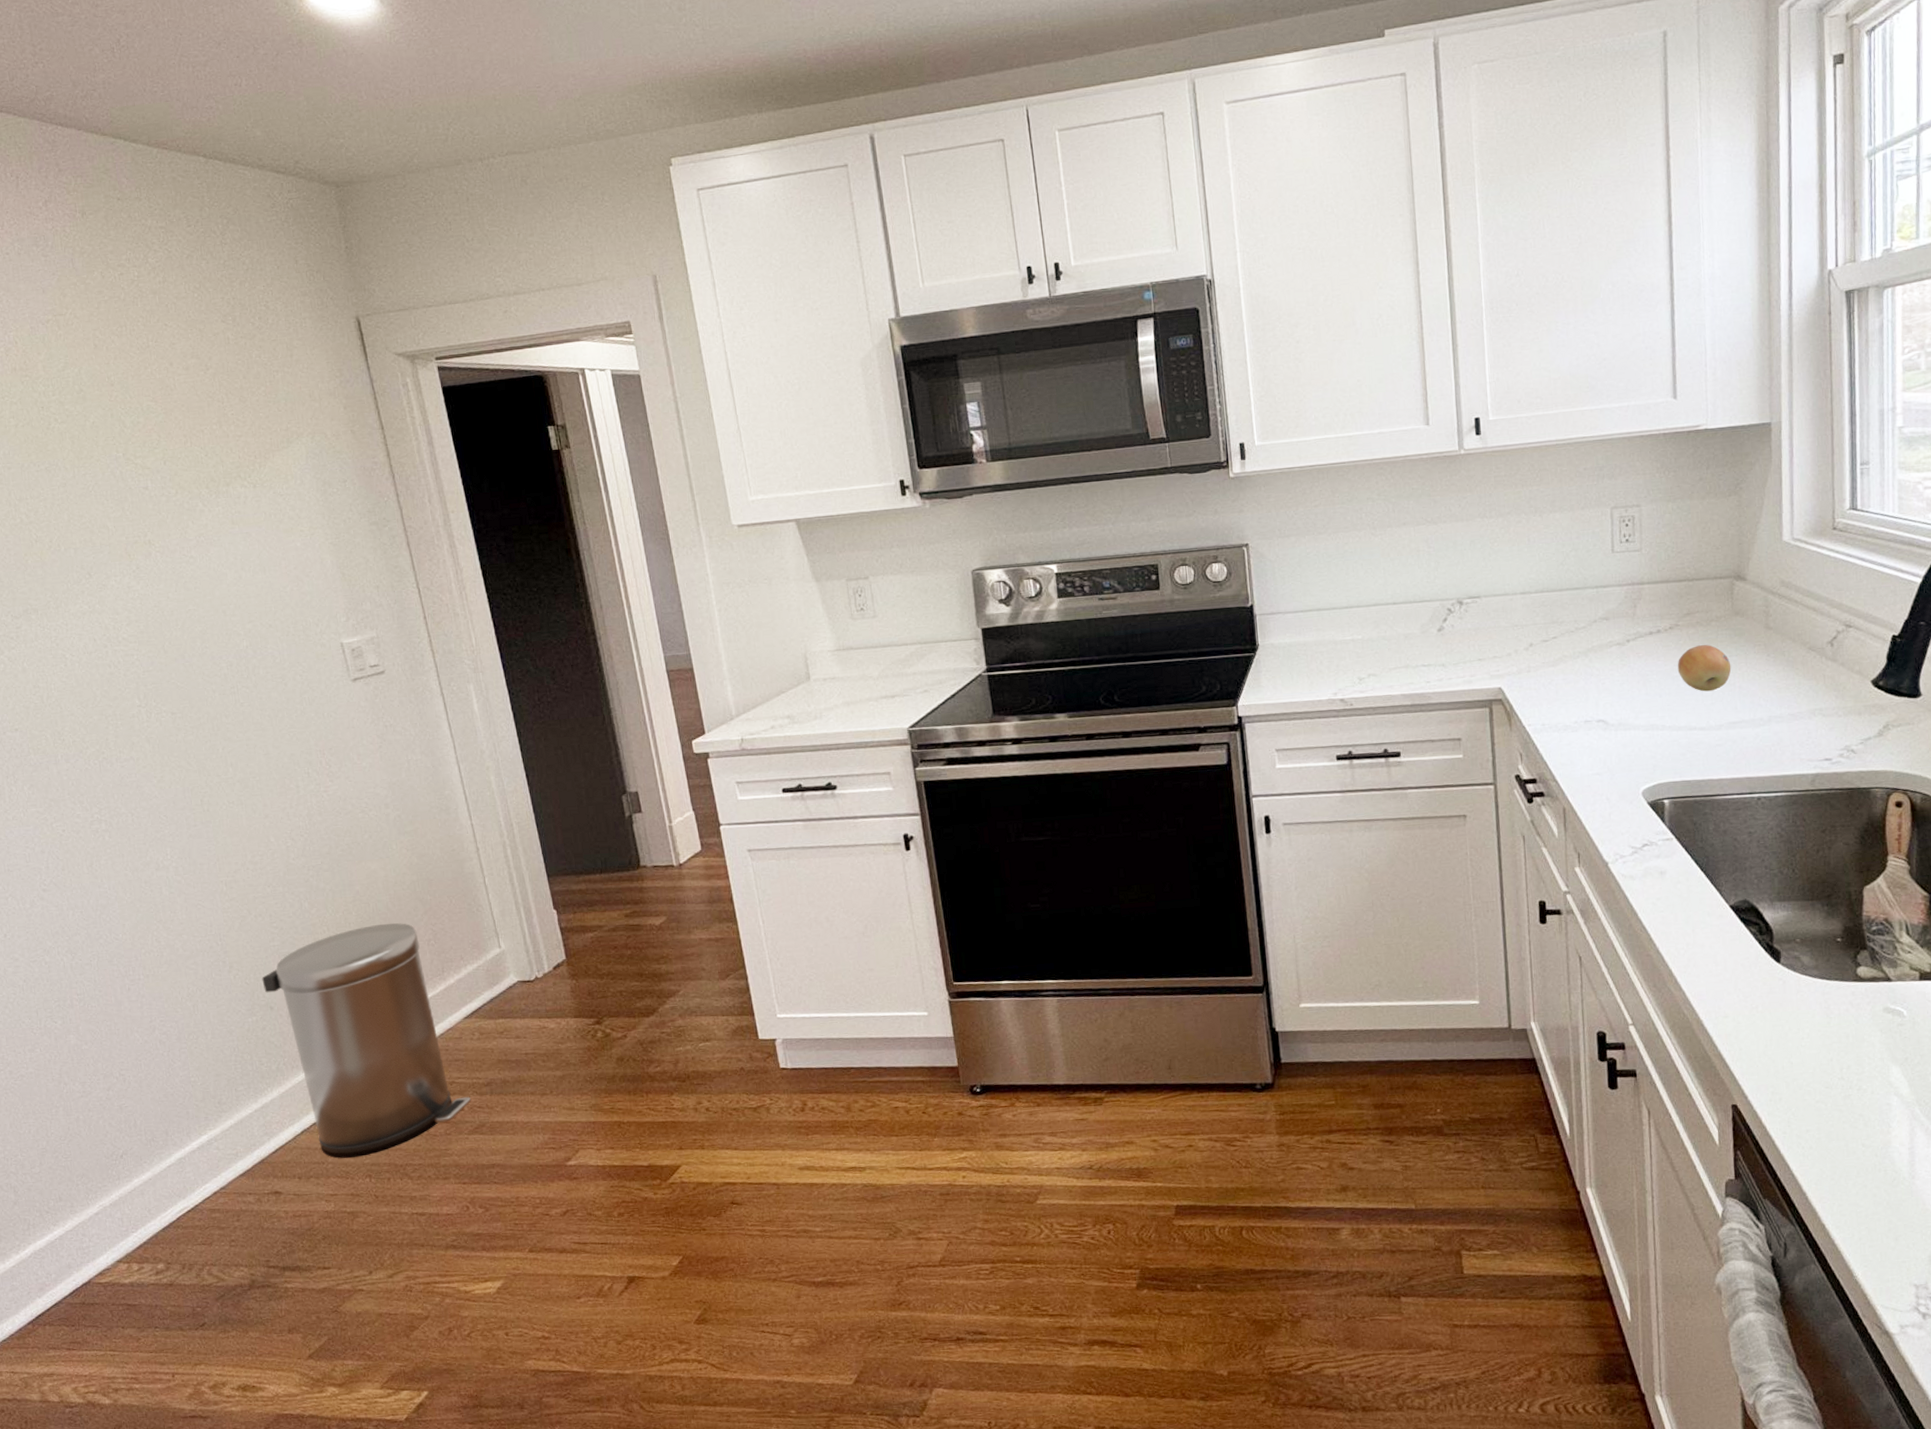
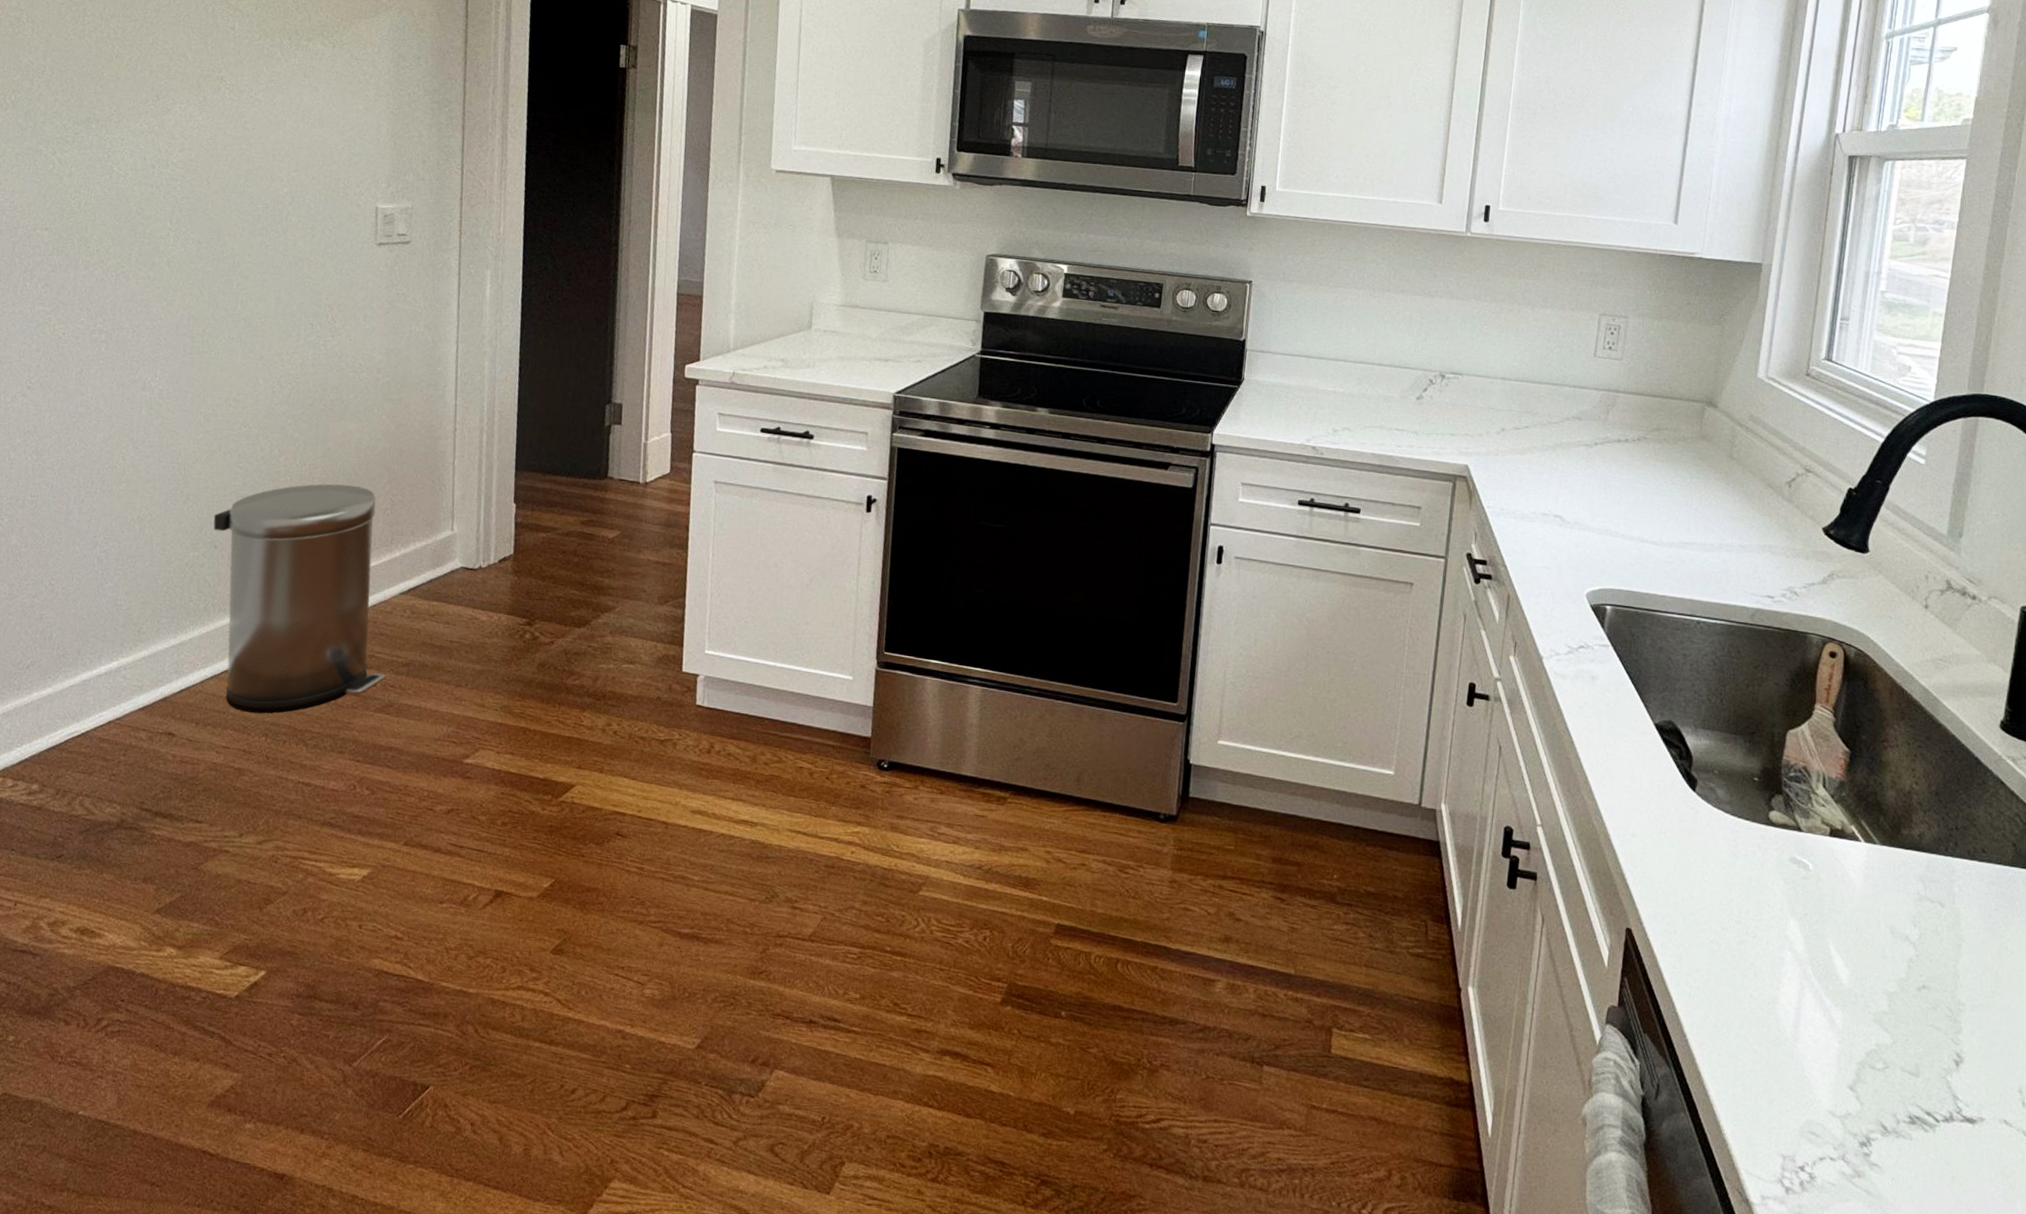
fruit: present [1677,645,1732,692] -> none [1639,461,1691,508]

